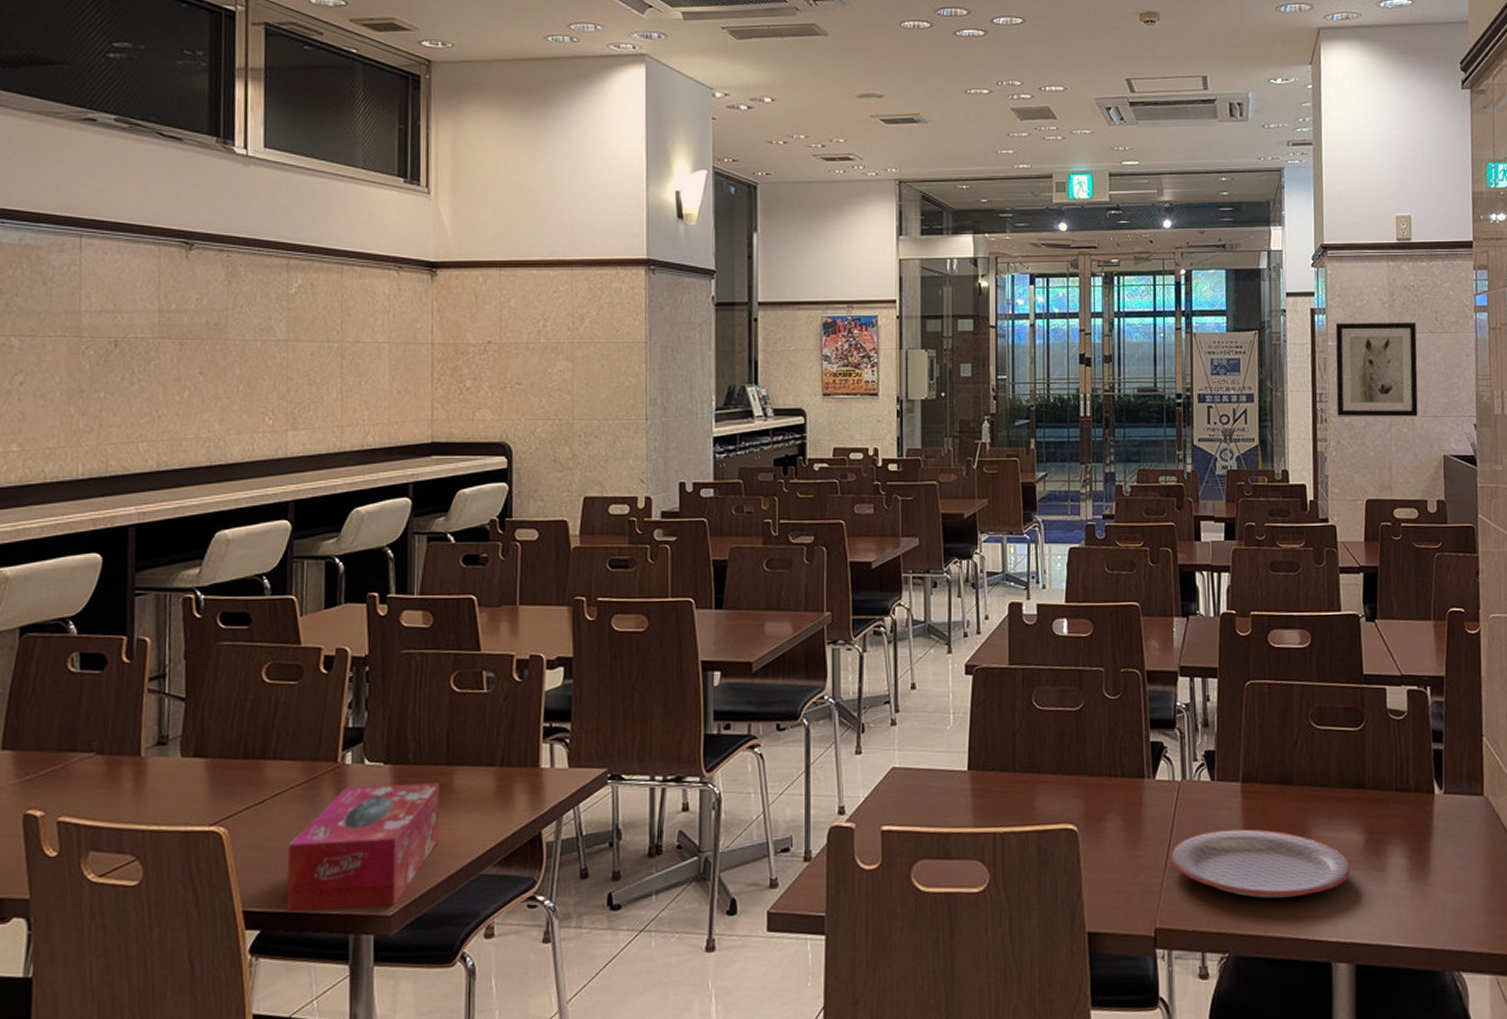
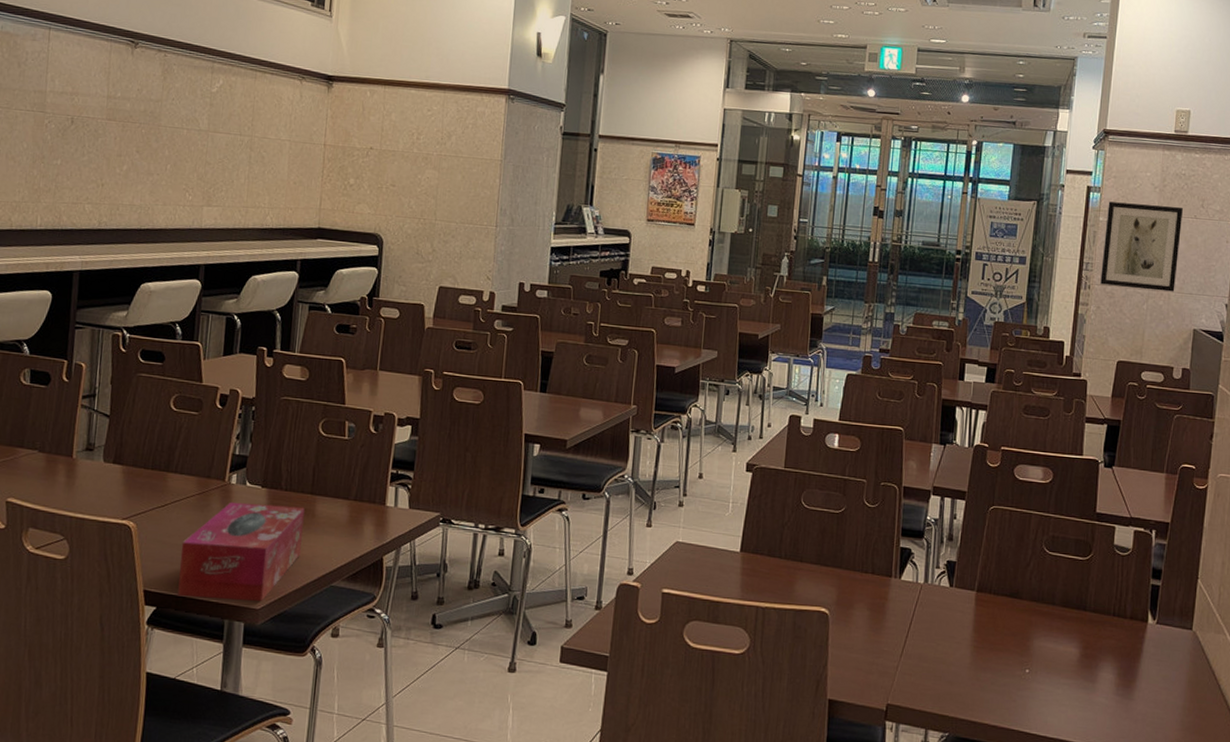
plate: present [1171,829,1351,899] -> none [907,629,1065,694]

